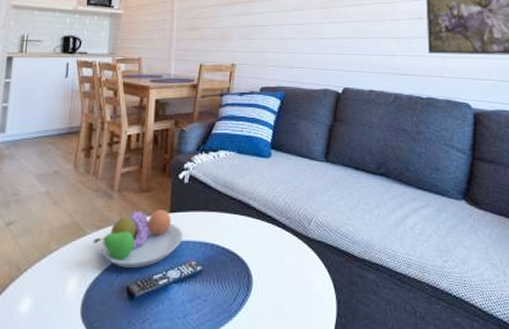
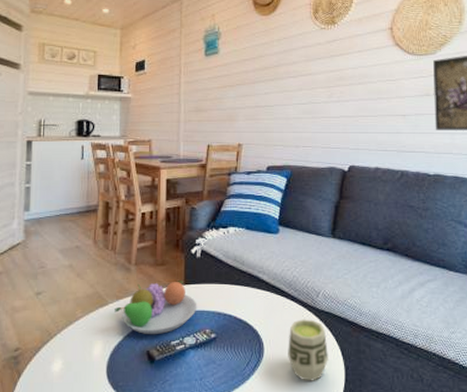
cup: none [277,248,320,317] -> present [288,318,328,381]

